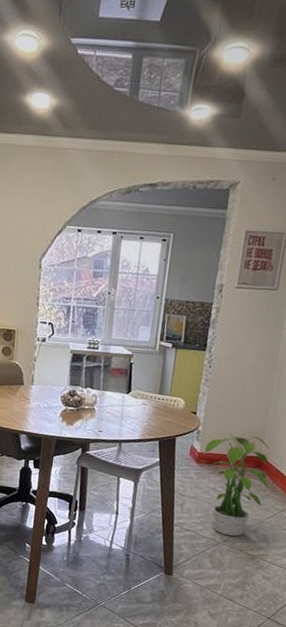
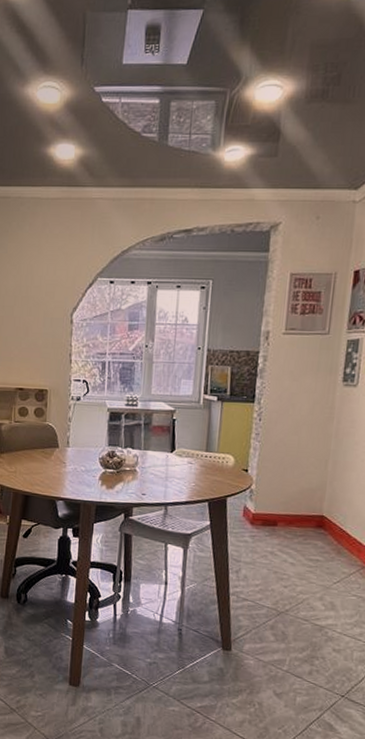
potted plant: present [203,432,270,537] -> none [258,490,335,605]

